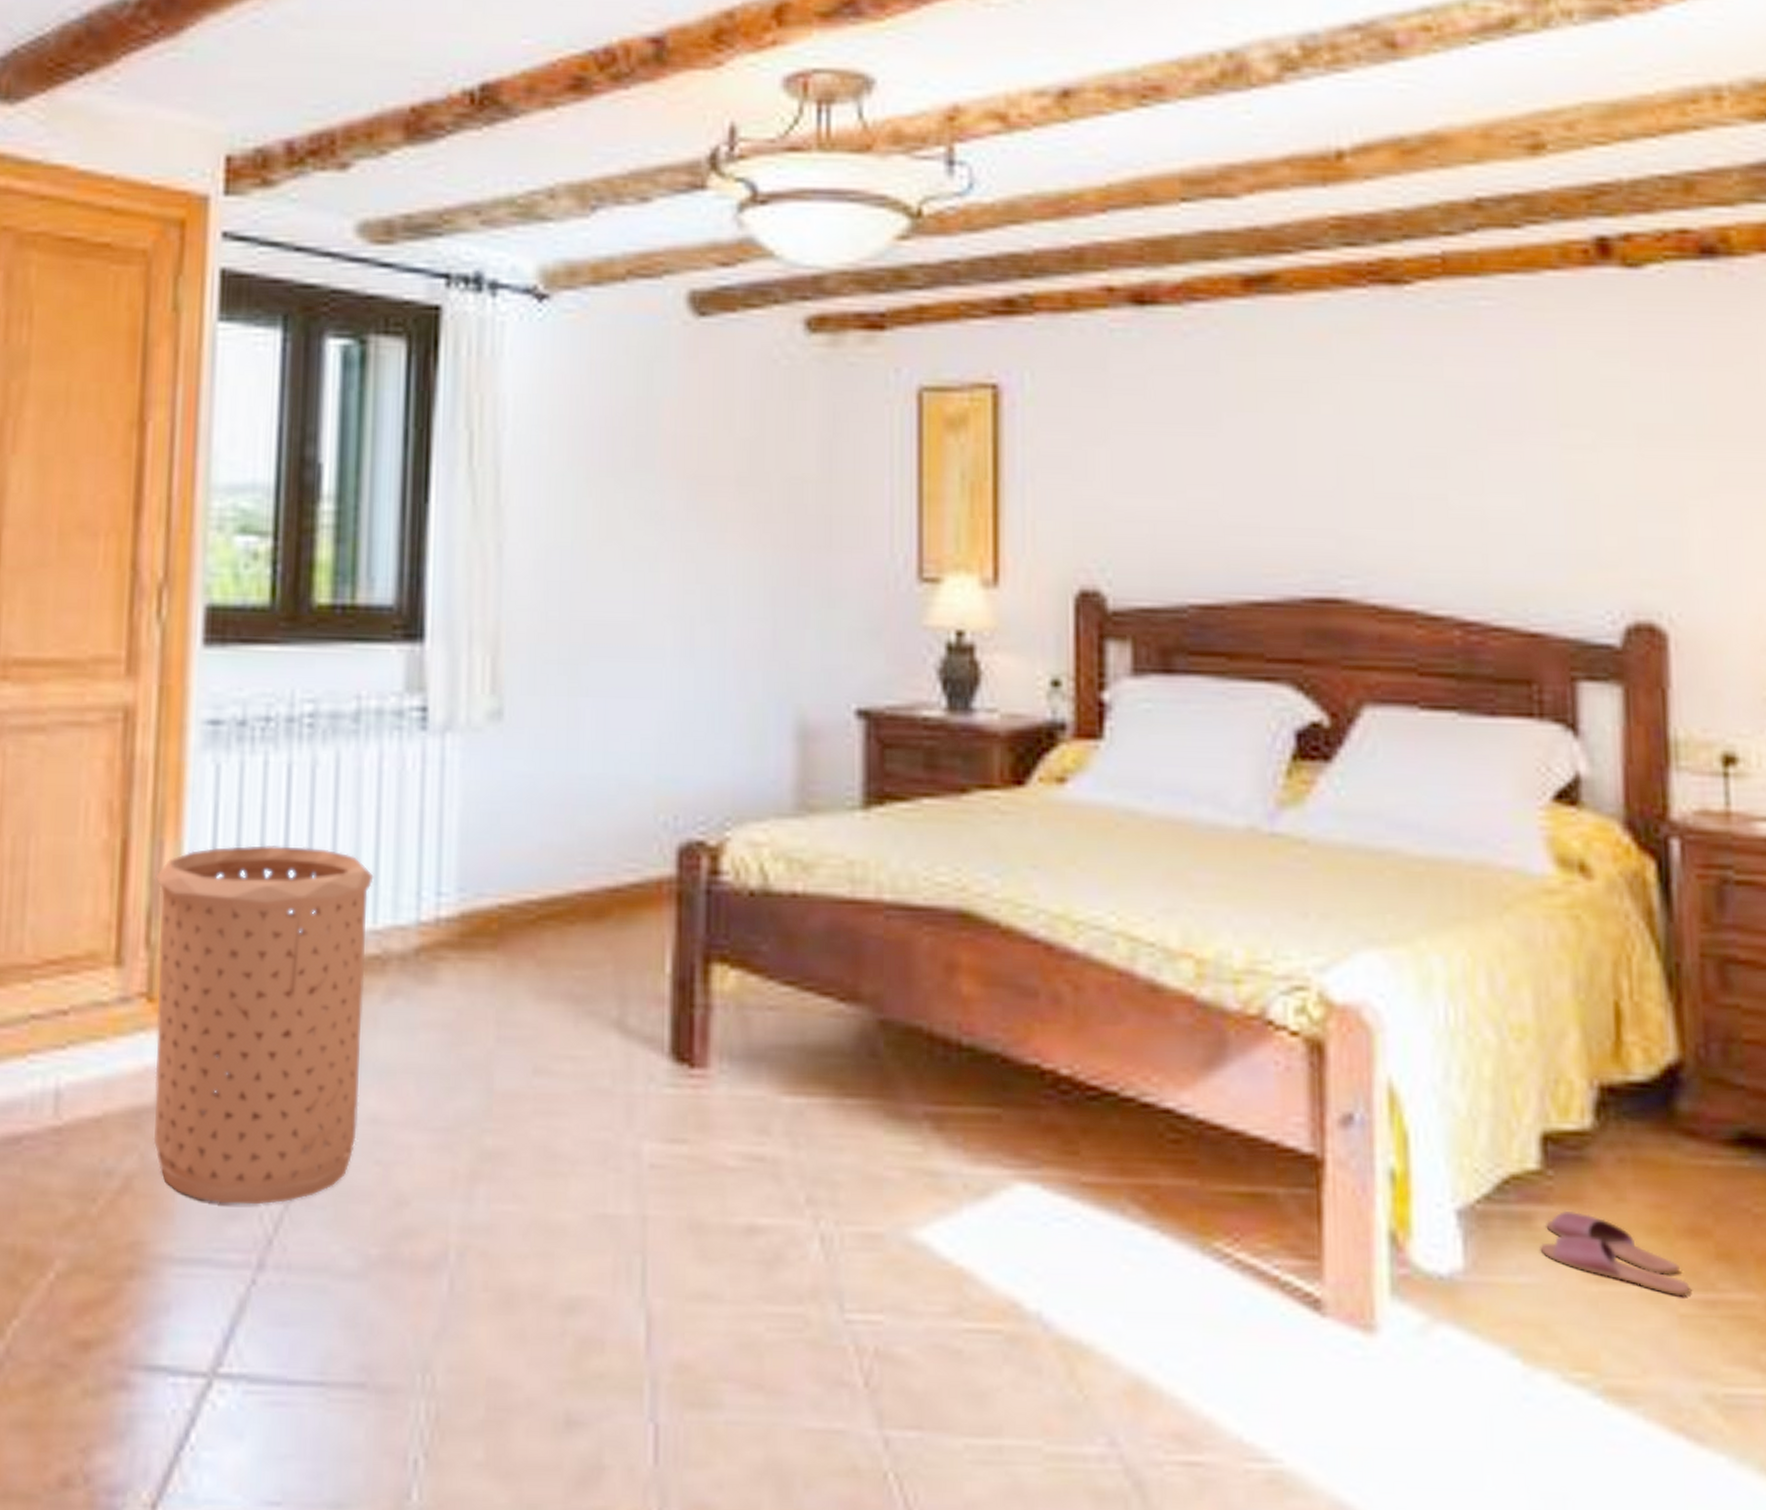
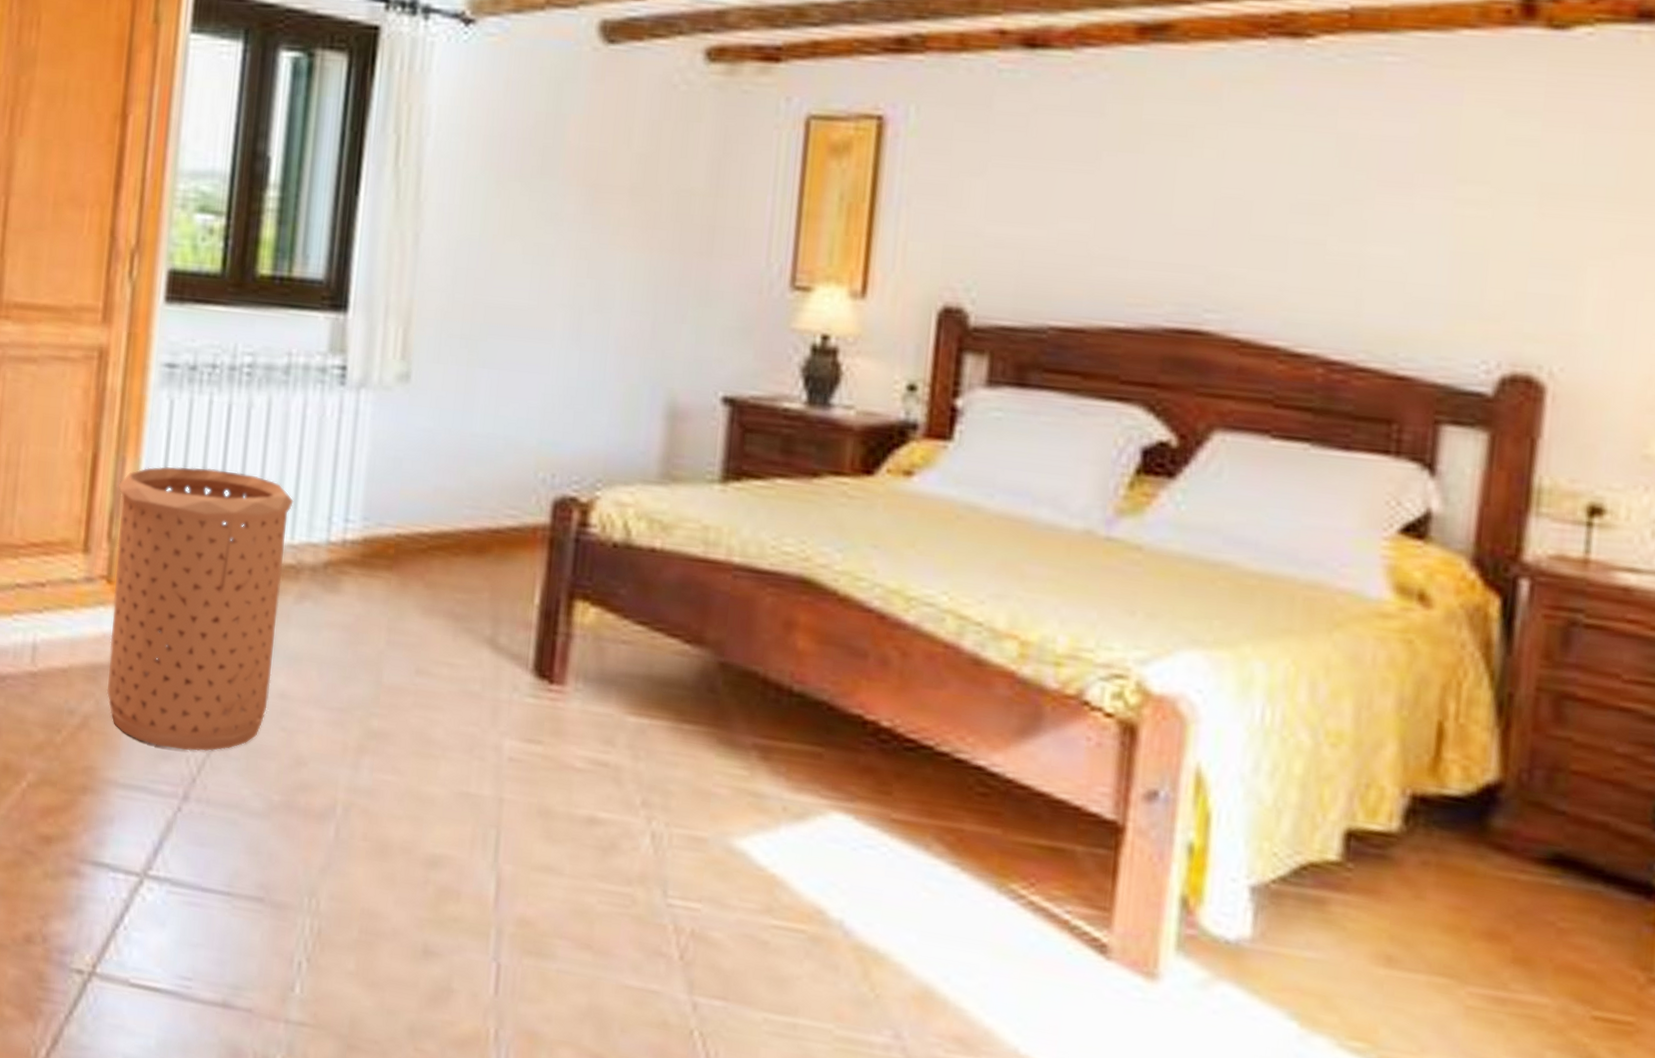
slippers: present [1540,1210,1691,1297] -> none [1330,900,1481,991]

